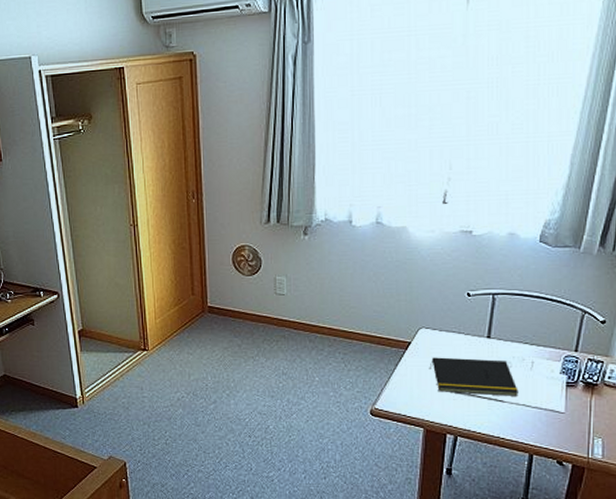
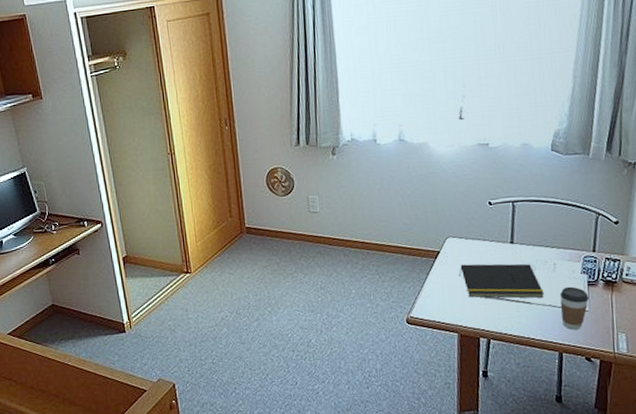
coffee cup: none [534,386,566,431] -> present [560,286,589,330]

